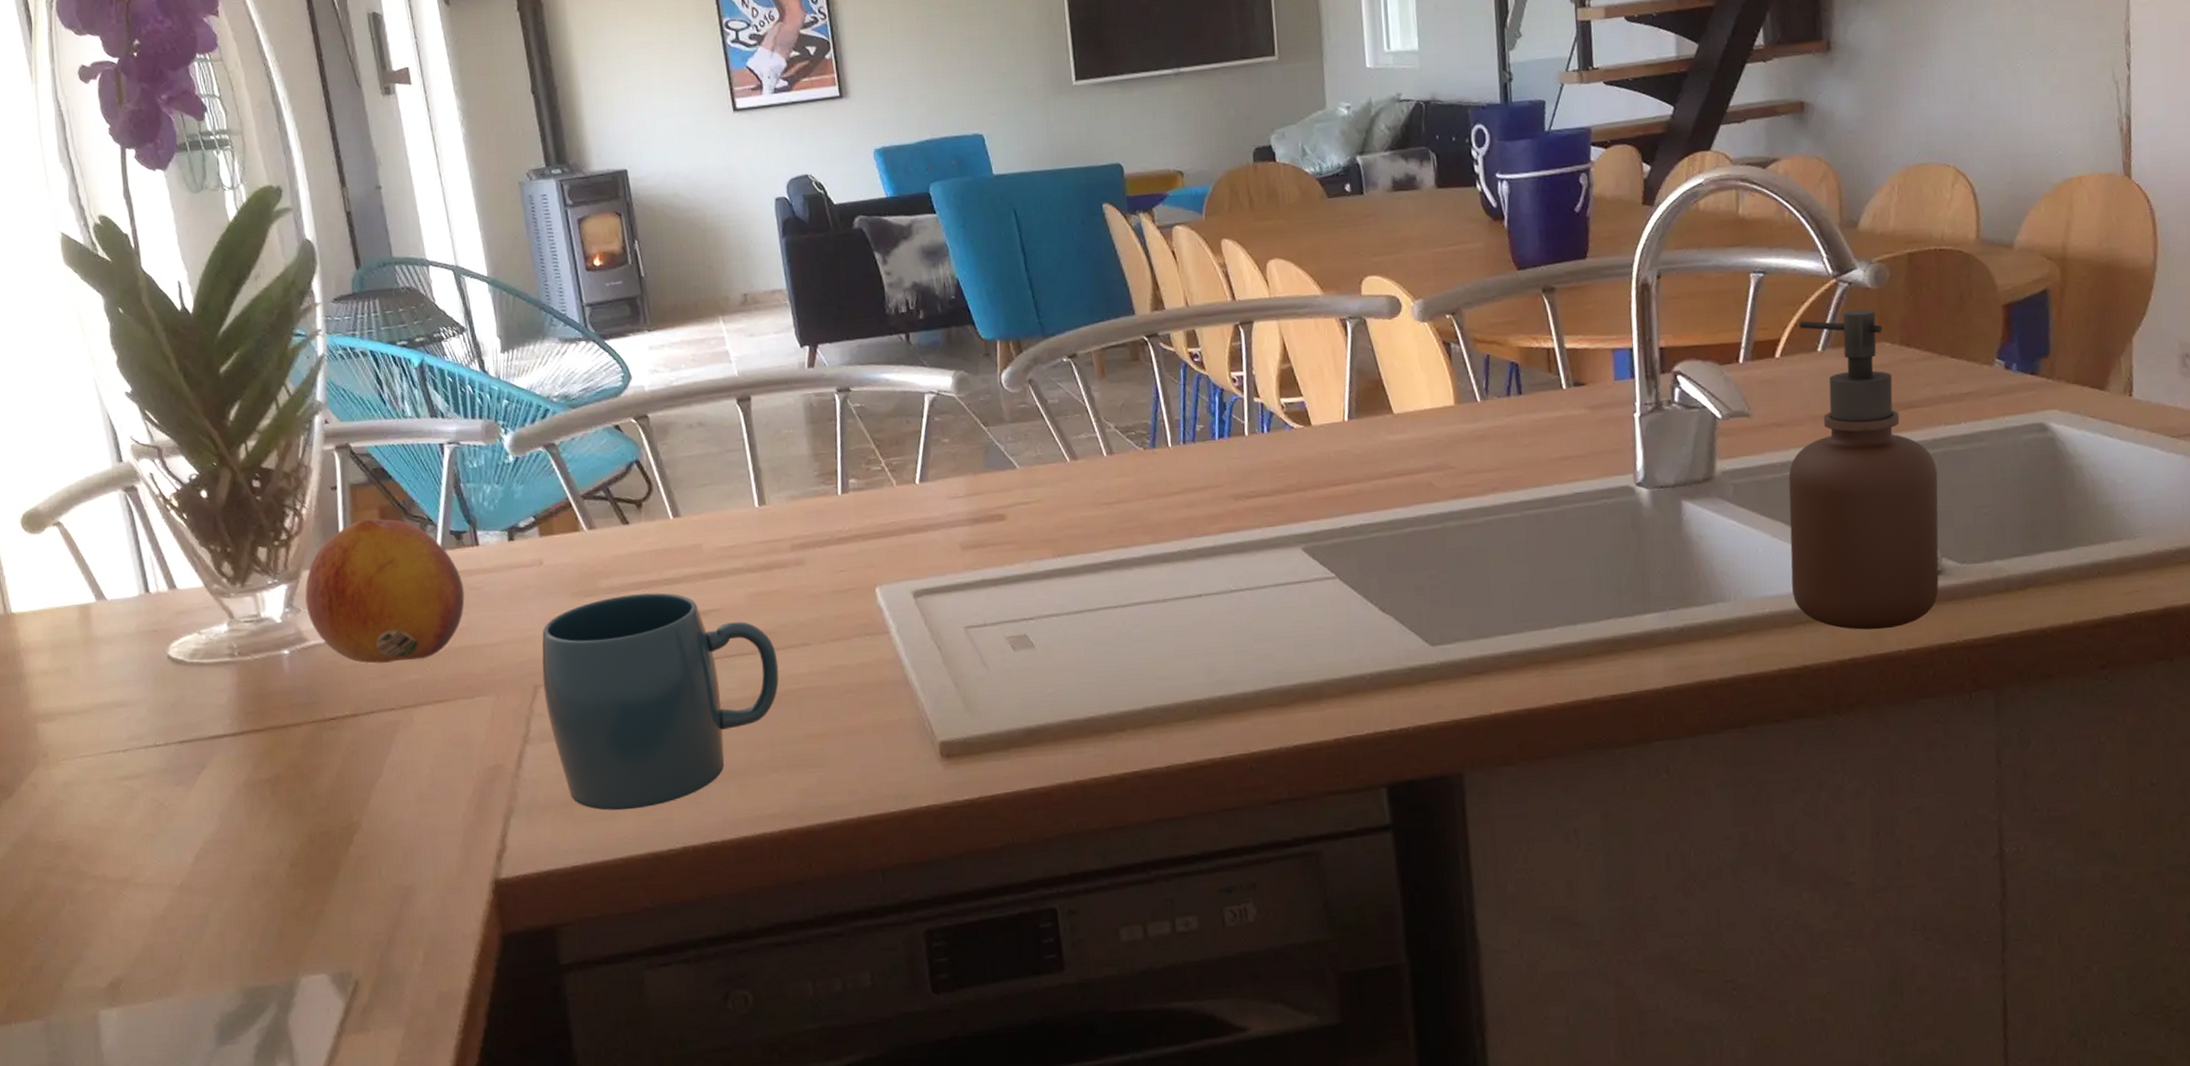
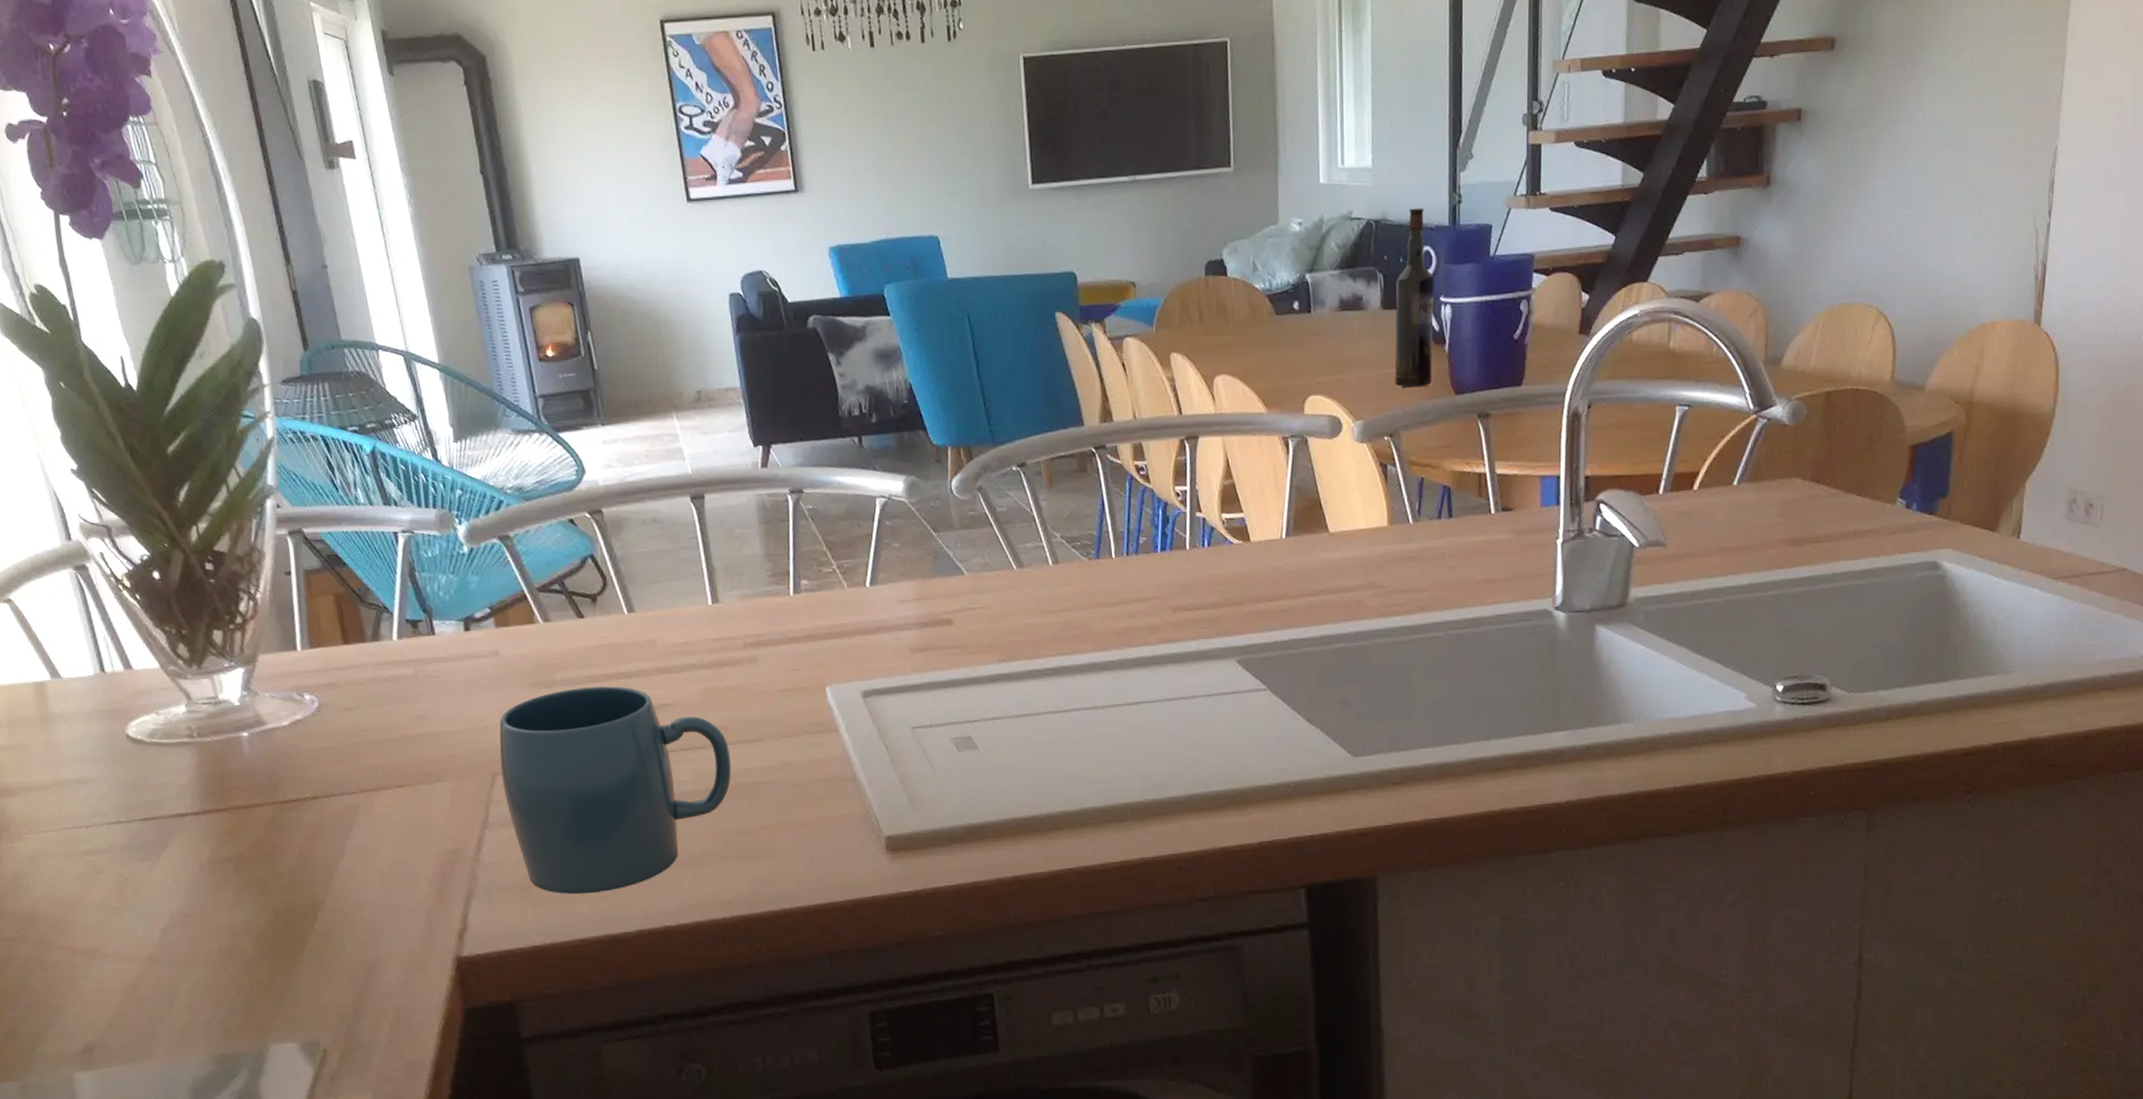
fruit: present [305,518,465,664] -> none [262,605,422,748]
wine bottle: none [1449,87,1492,265] -> present [1395,208,1434,388]
soap dispenser: present [1788,309,1939,630] -> none [1692,445,1834,752]

